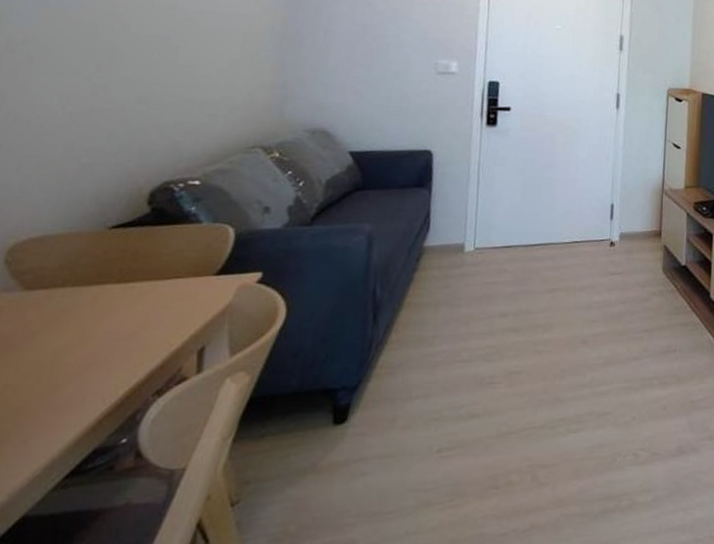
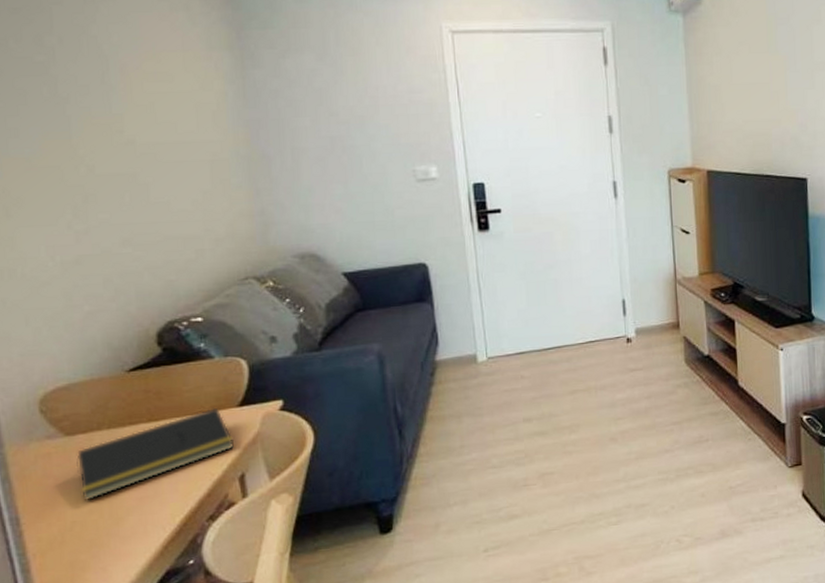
notepad: none [23,273,203,364] -> present [76,407,235,502]

